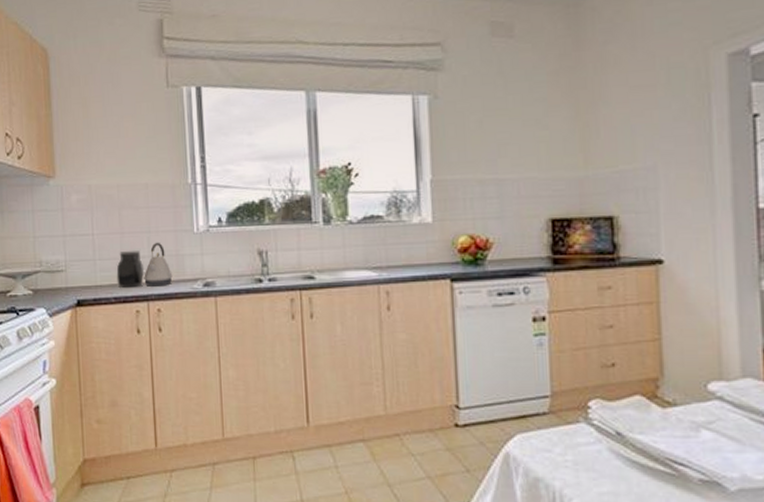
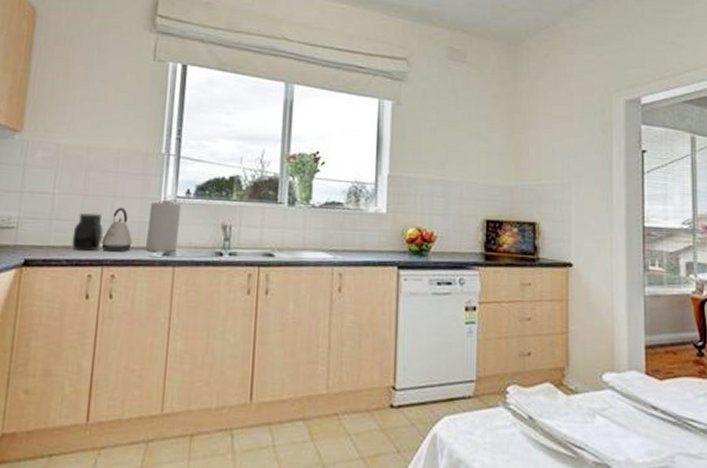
paper towel holder: none [184,231,216,284] -> present [146,201,181,253]

